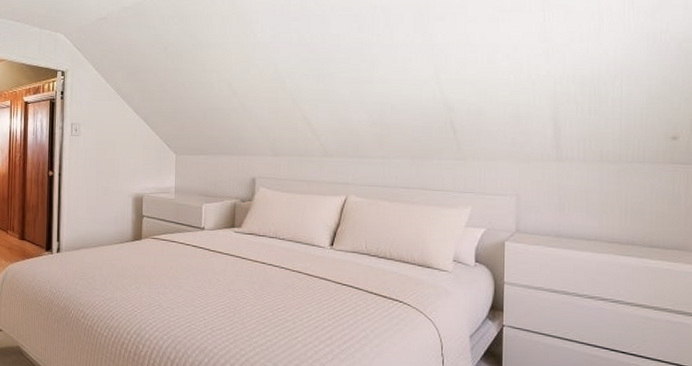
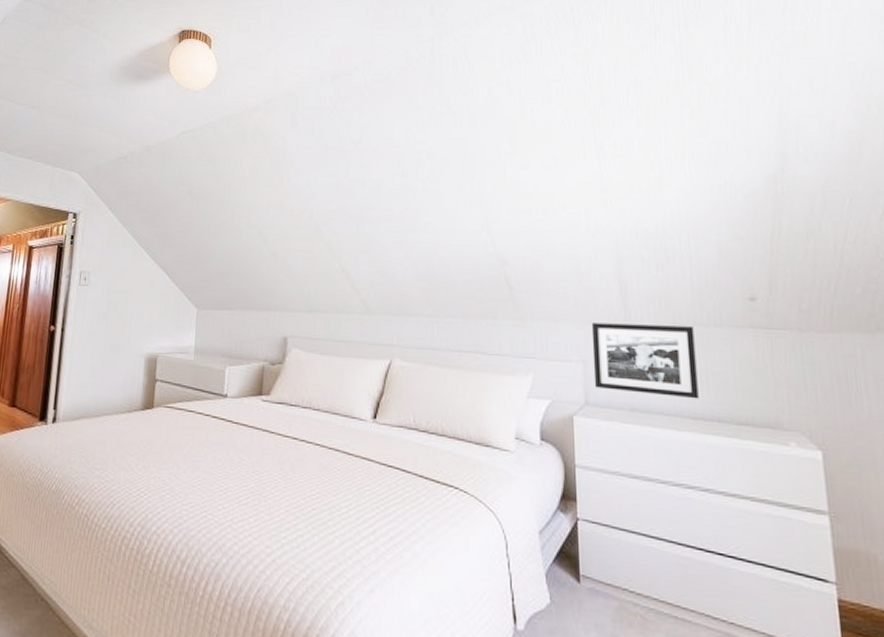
picture frame: none [525,161,618,226] -> present [591,323,699,399]

